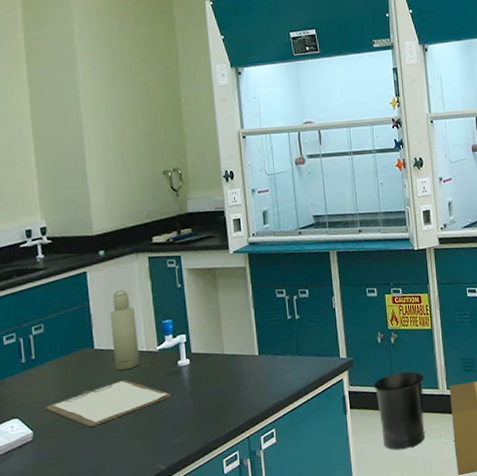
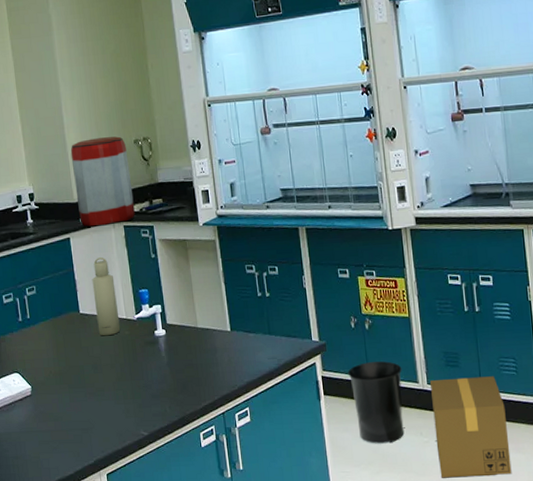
clipboard: present [46,380,171,427] -> none [41,345,150,387]
container: none [91,167,161,261] -> present [70,136,135,228]

